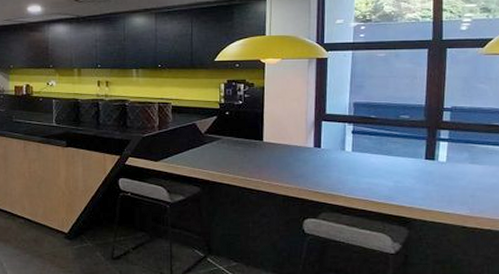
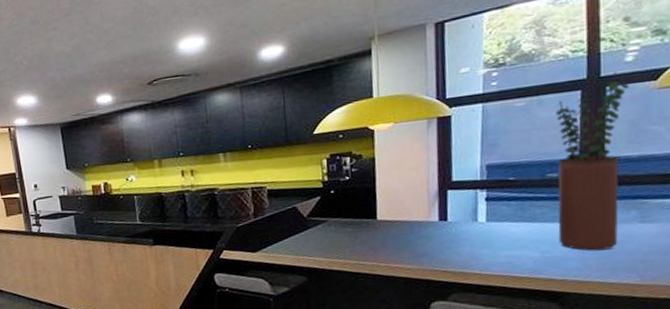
vase: none [408,37,464,184] -> present [556,72,630,251]

